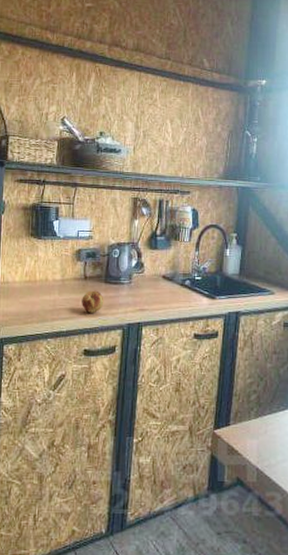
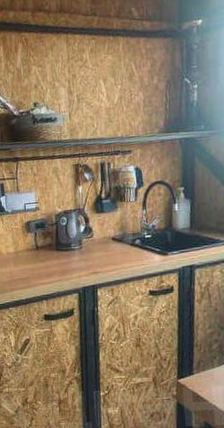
fruit: present [82,290,104,313] -> none [36,259,58,281]

